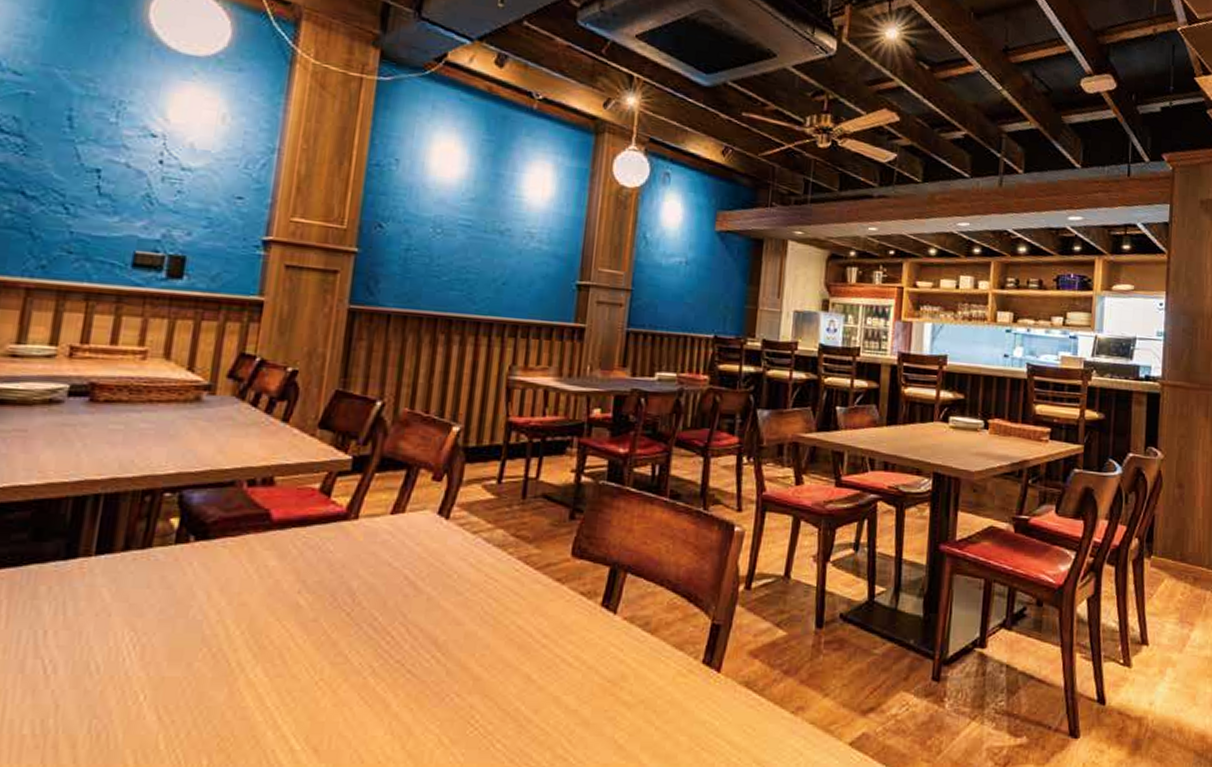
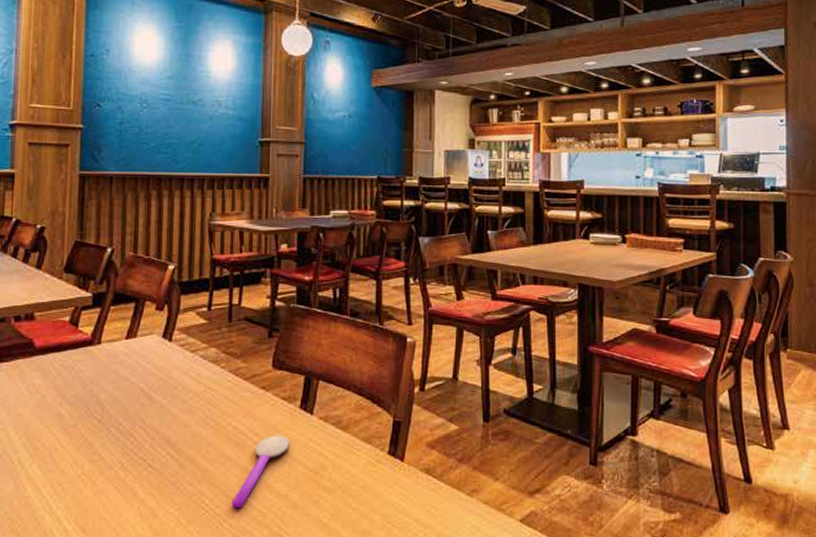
spoon: none [508,637,586,726] -> present [231,435,290,509]

